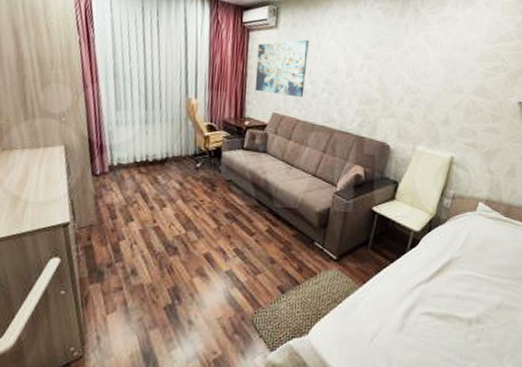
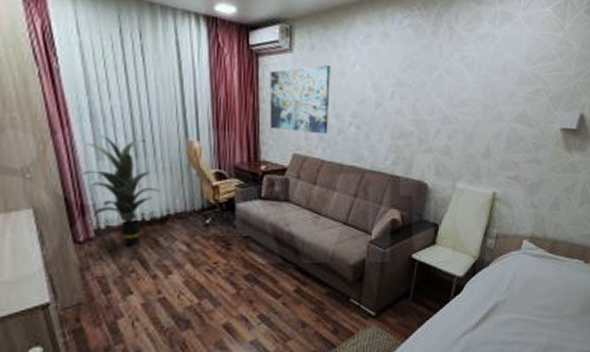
indoor plant: none [104,90,164,182] -> present [82,135,162,246]

